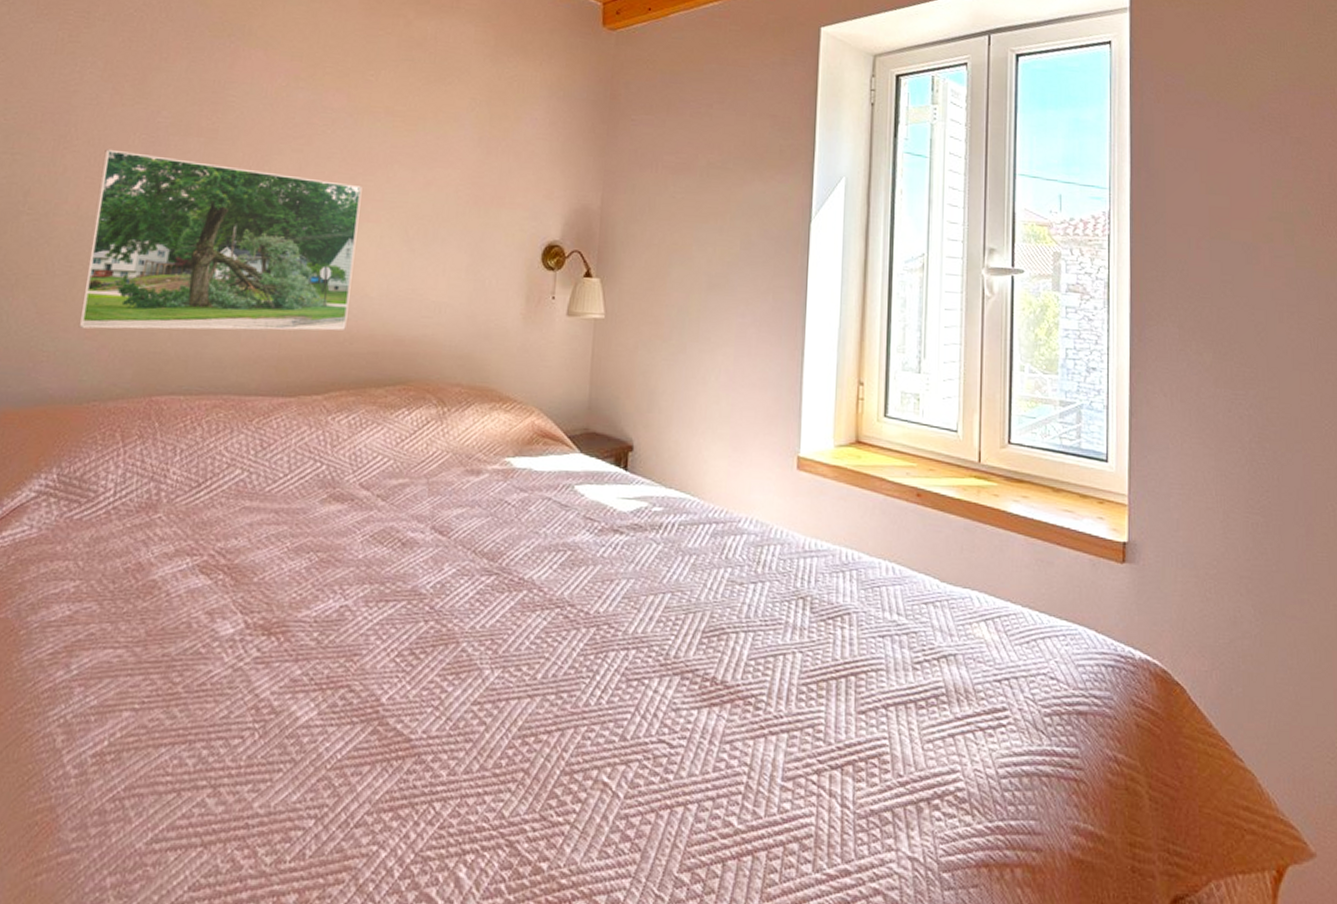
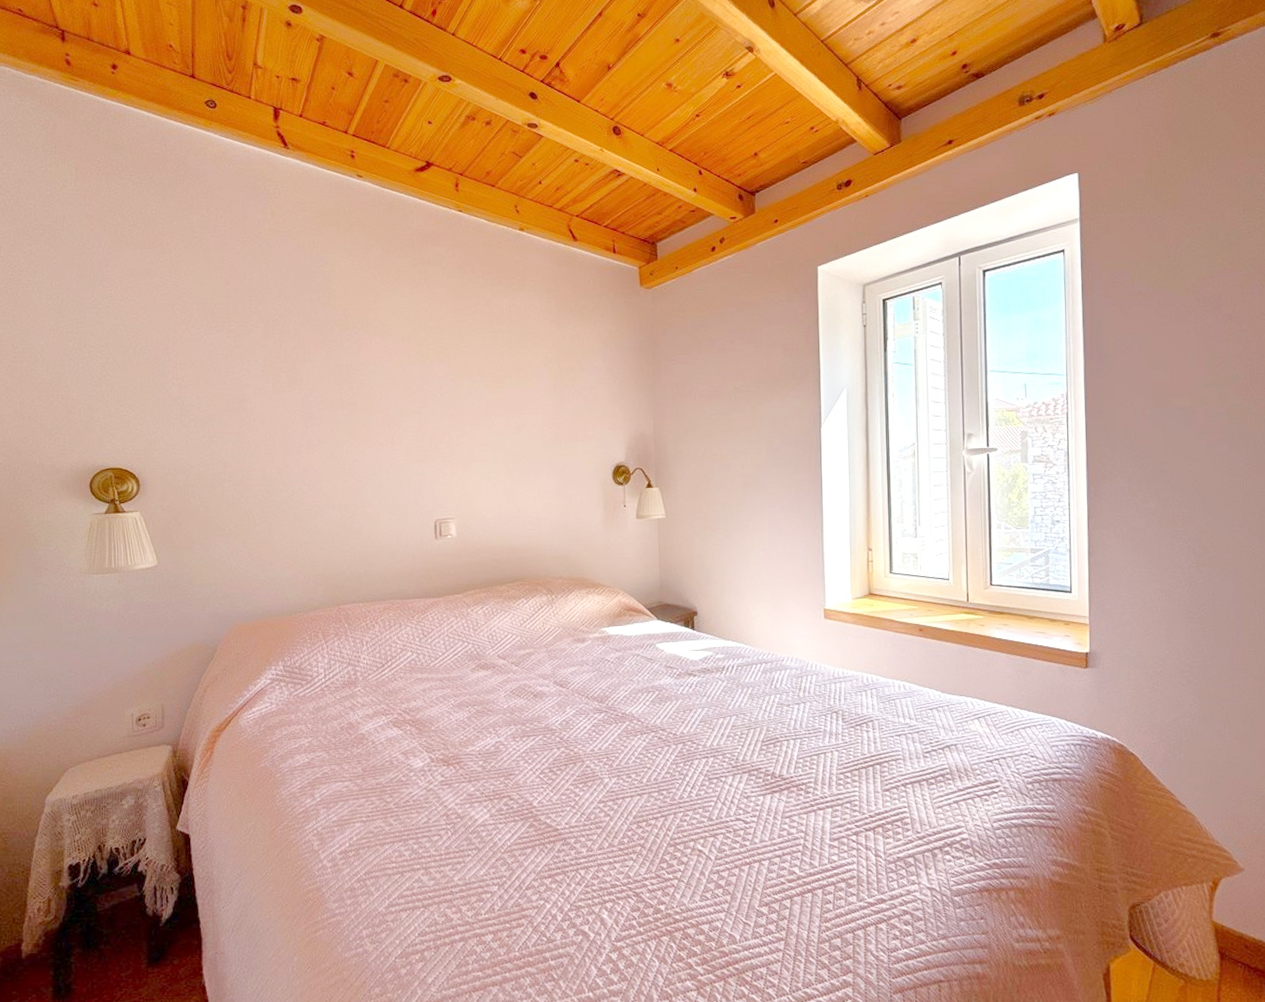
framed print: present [78,149,362,331] -> none [276,426,472,561]

